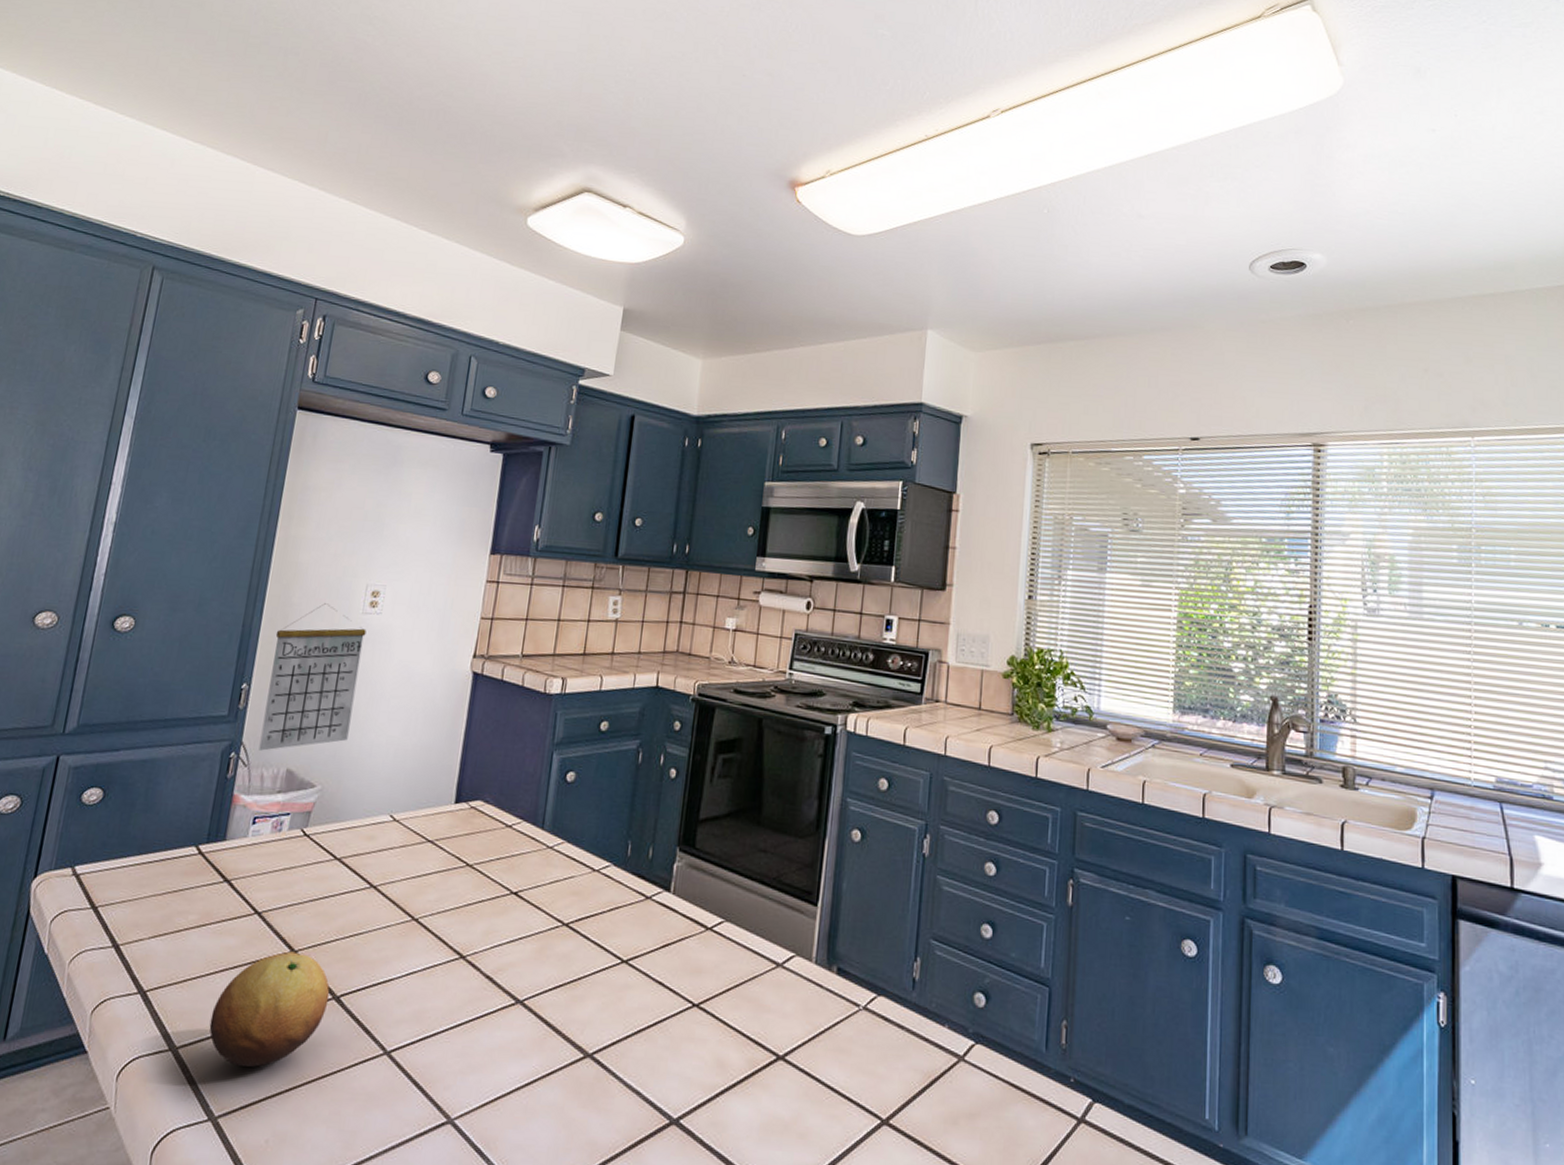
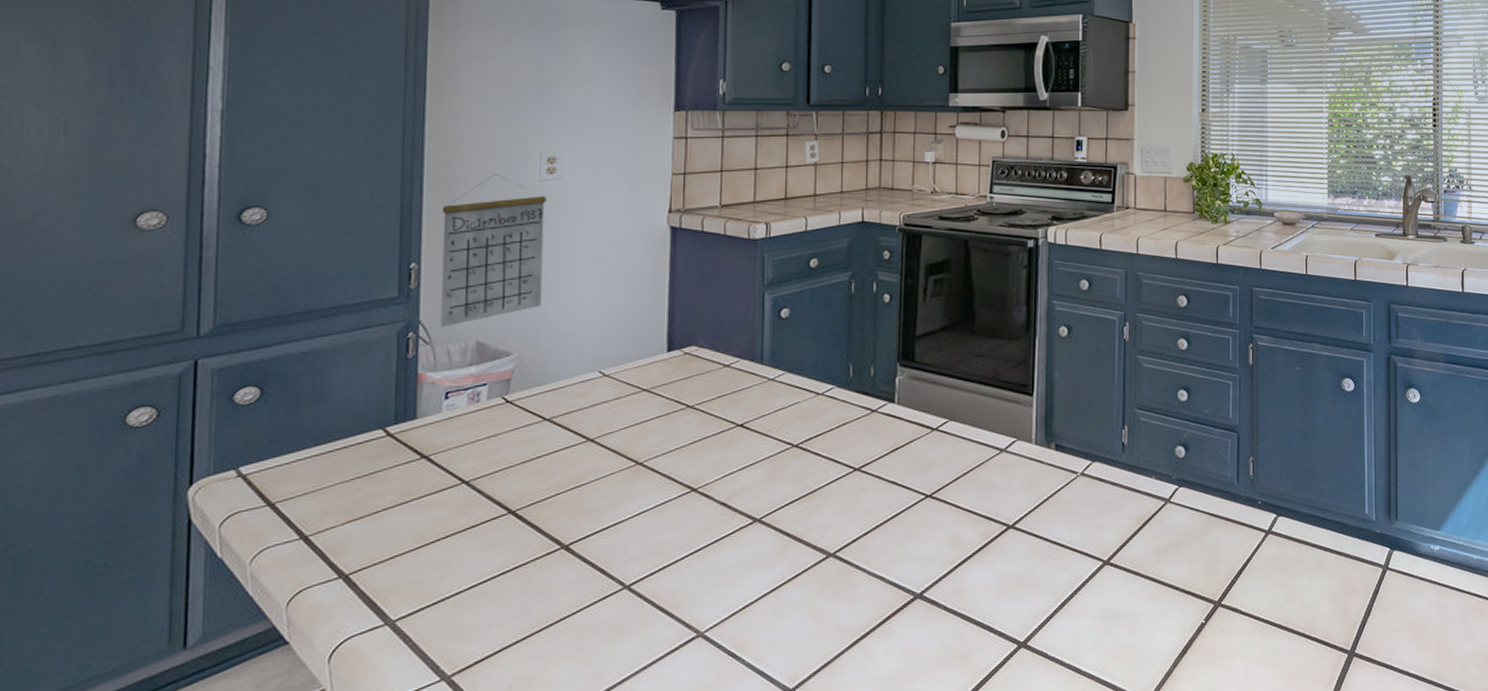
fruit: present [209,951,330,1067] -> none [427,512,557,626]

